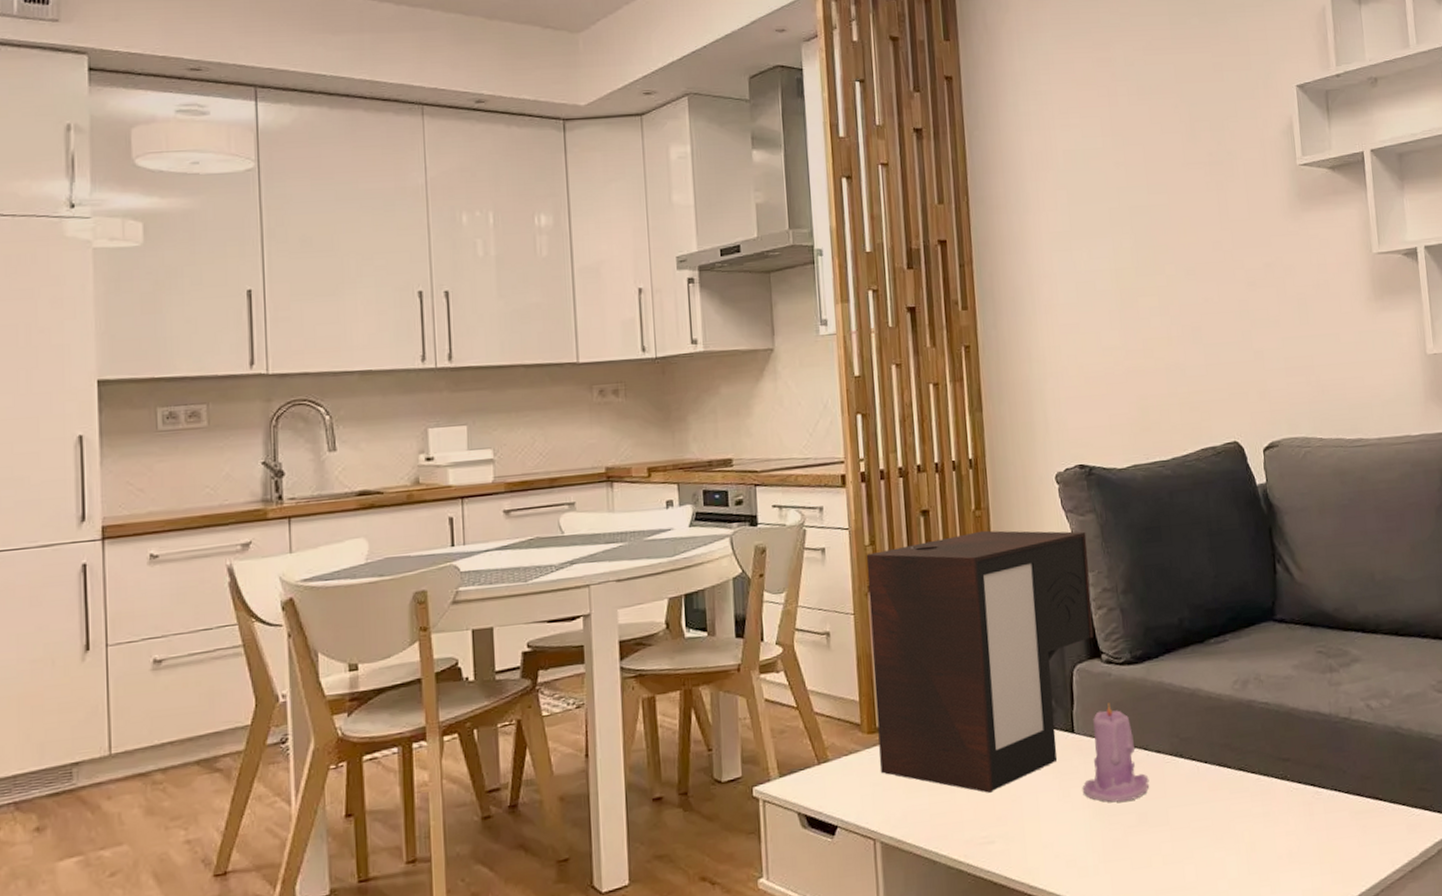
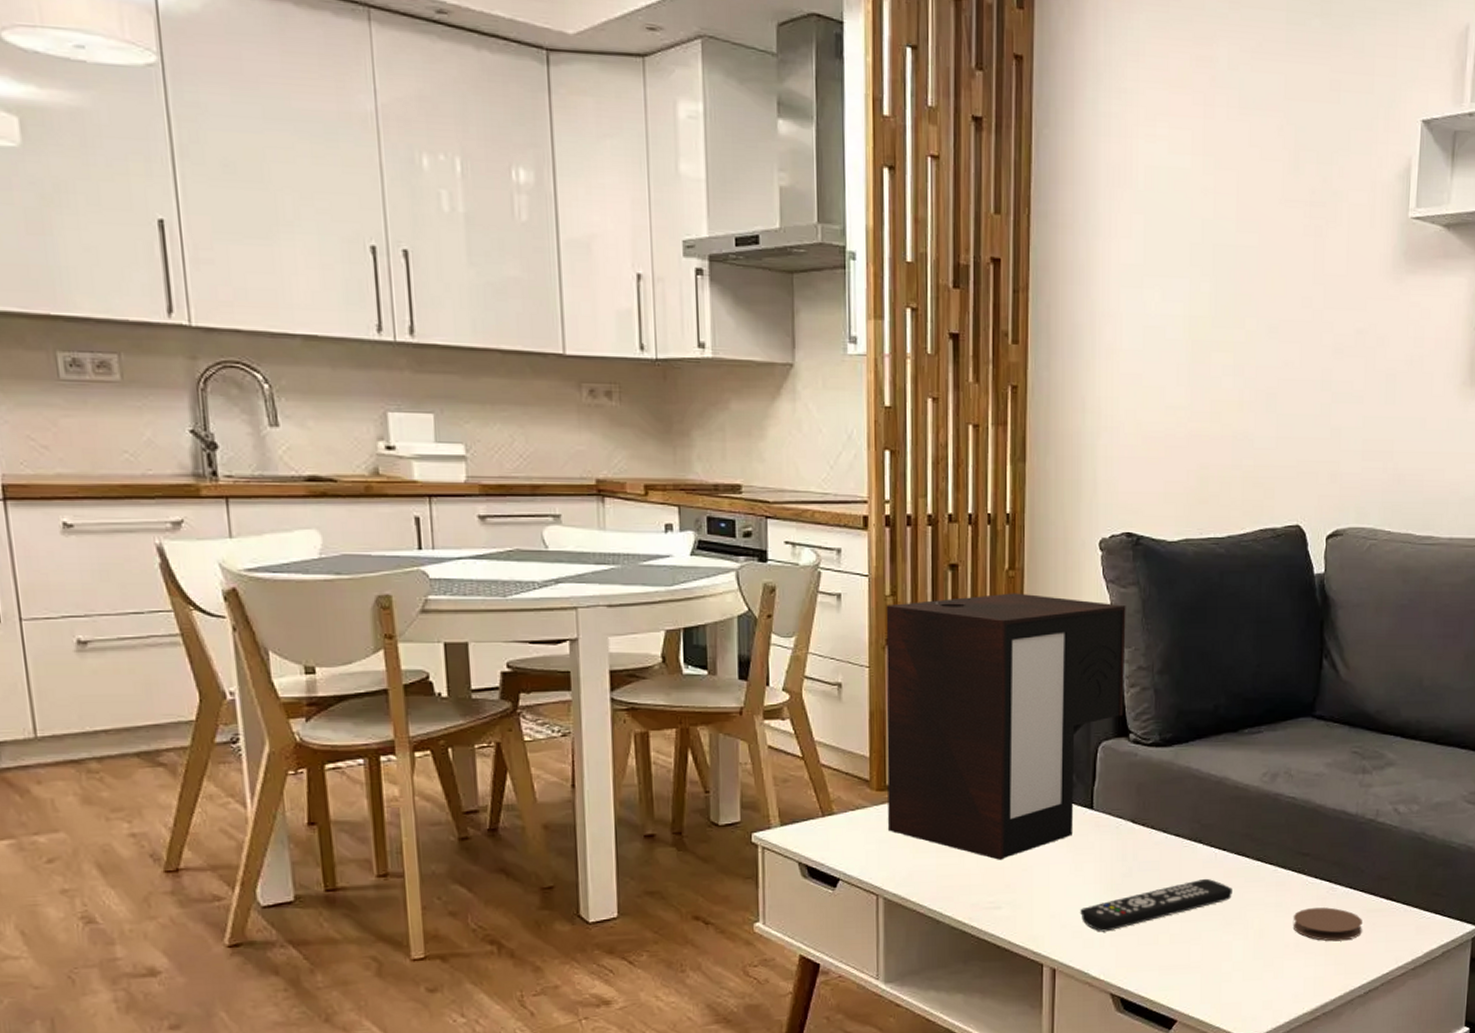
remote control: none [1072,794,1219,859] -> present [1080,879,1232,932]
candle: present [1082,703,1150,803] -> none [1096,783,1165,880]
coaster: none [1282,812,1353,849] -> present [1292,907,1362,942]

